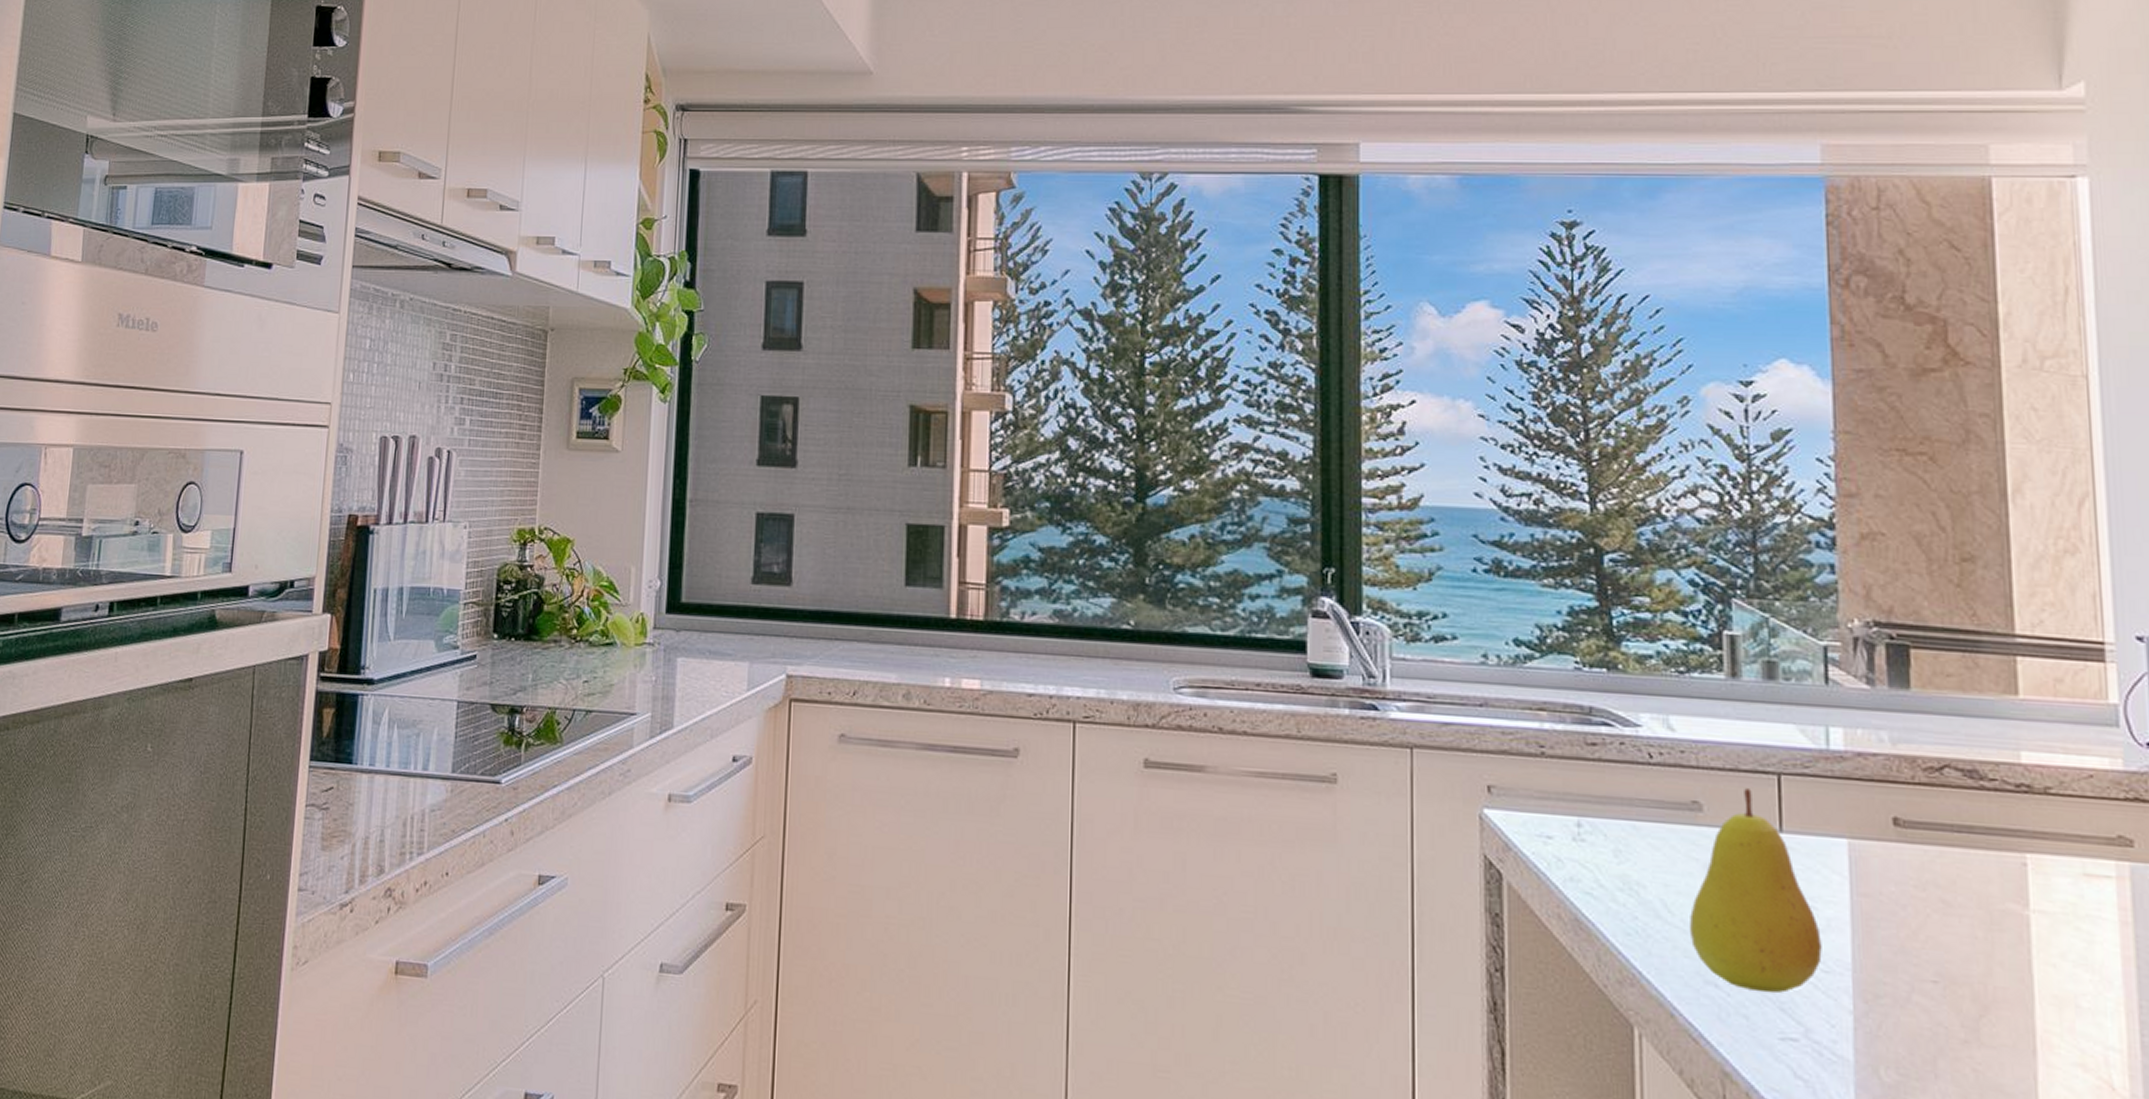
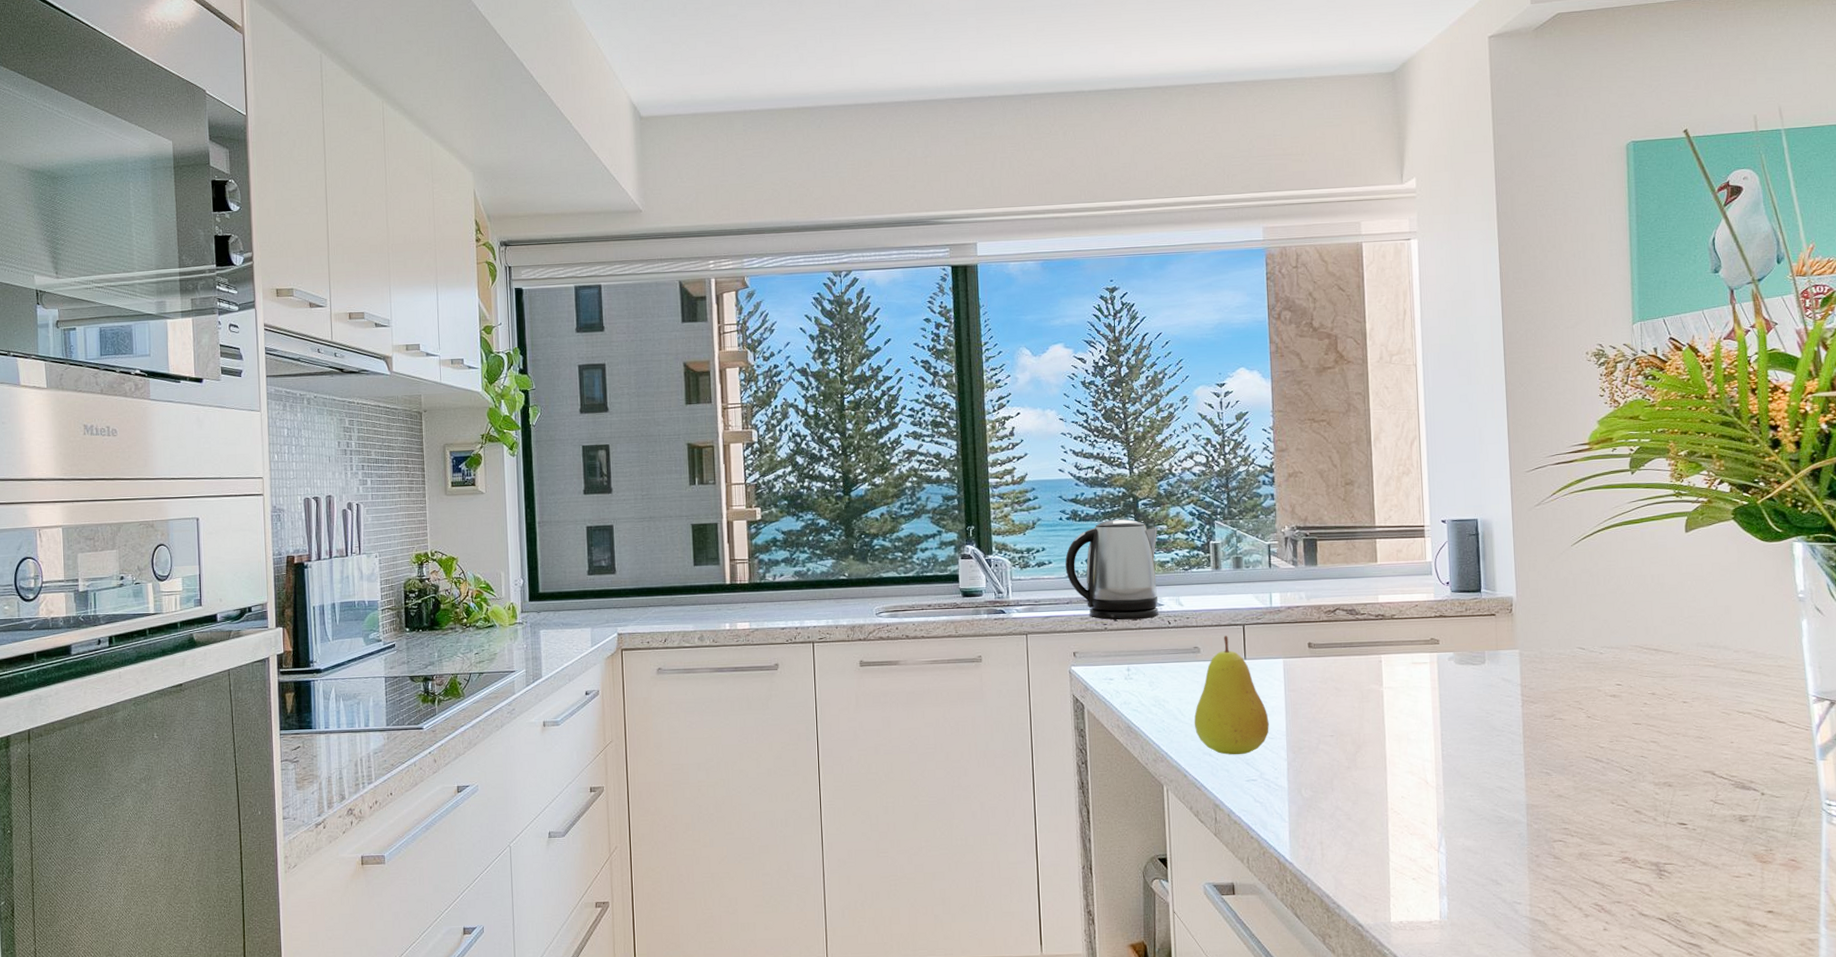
kettle: none [1480,579,1634,746] -> present [1065,519,1159,621]

